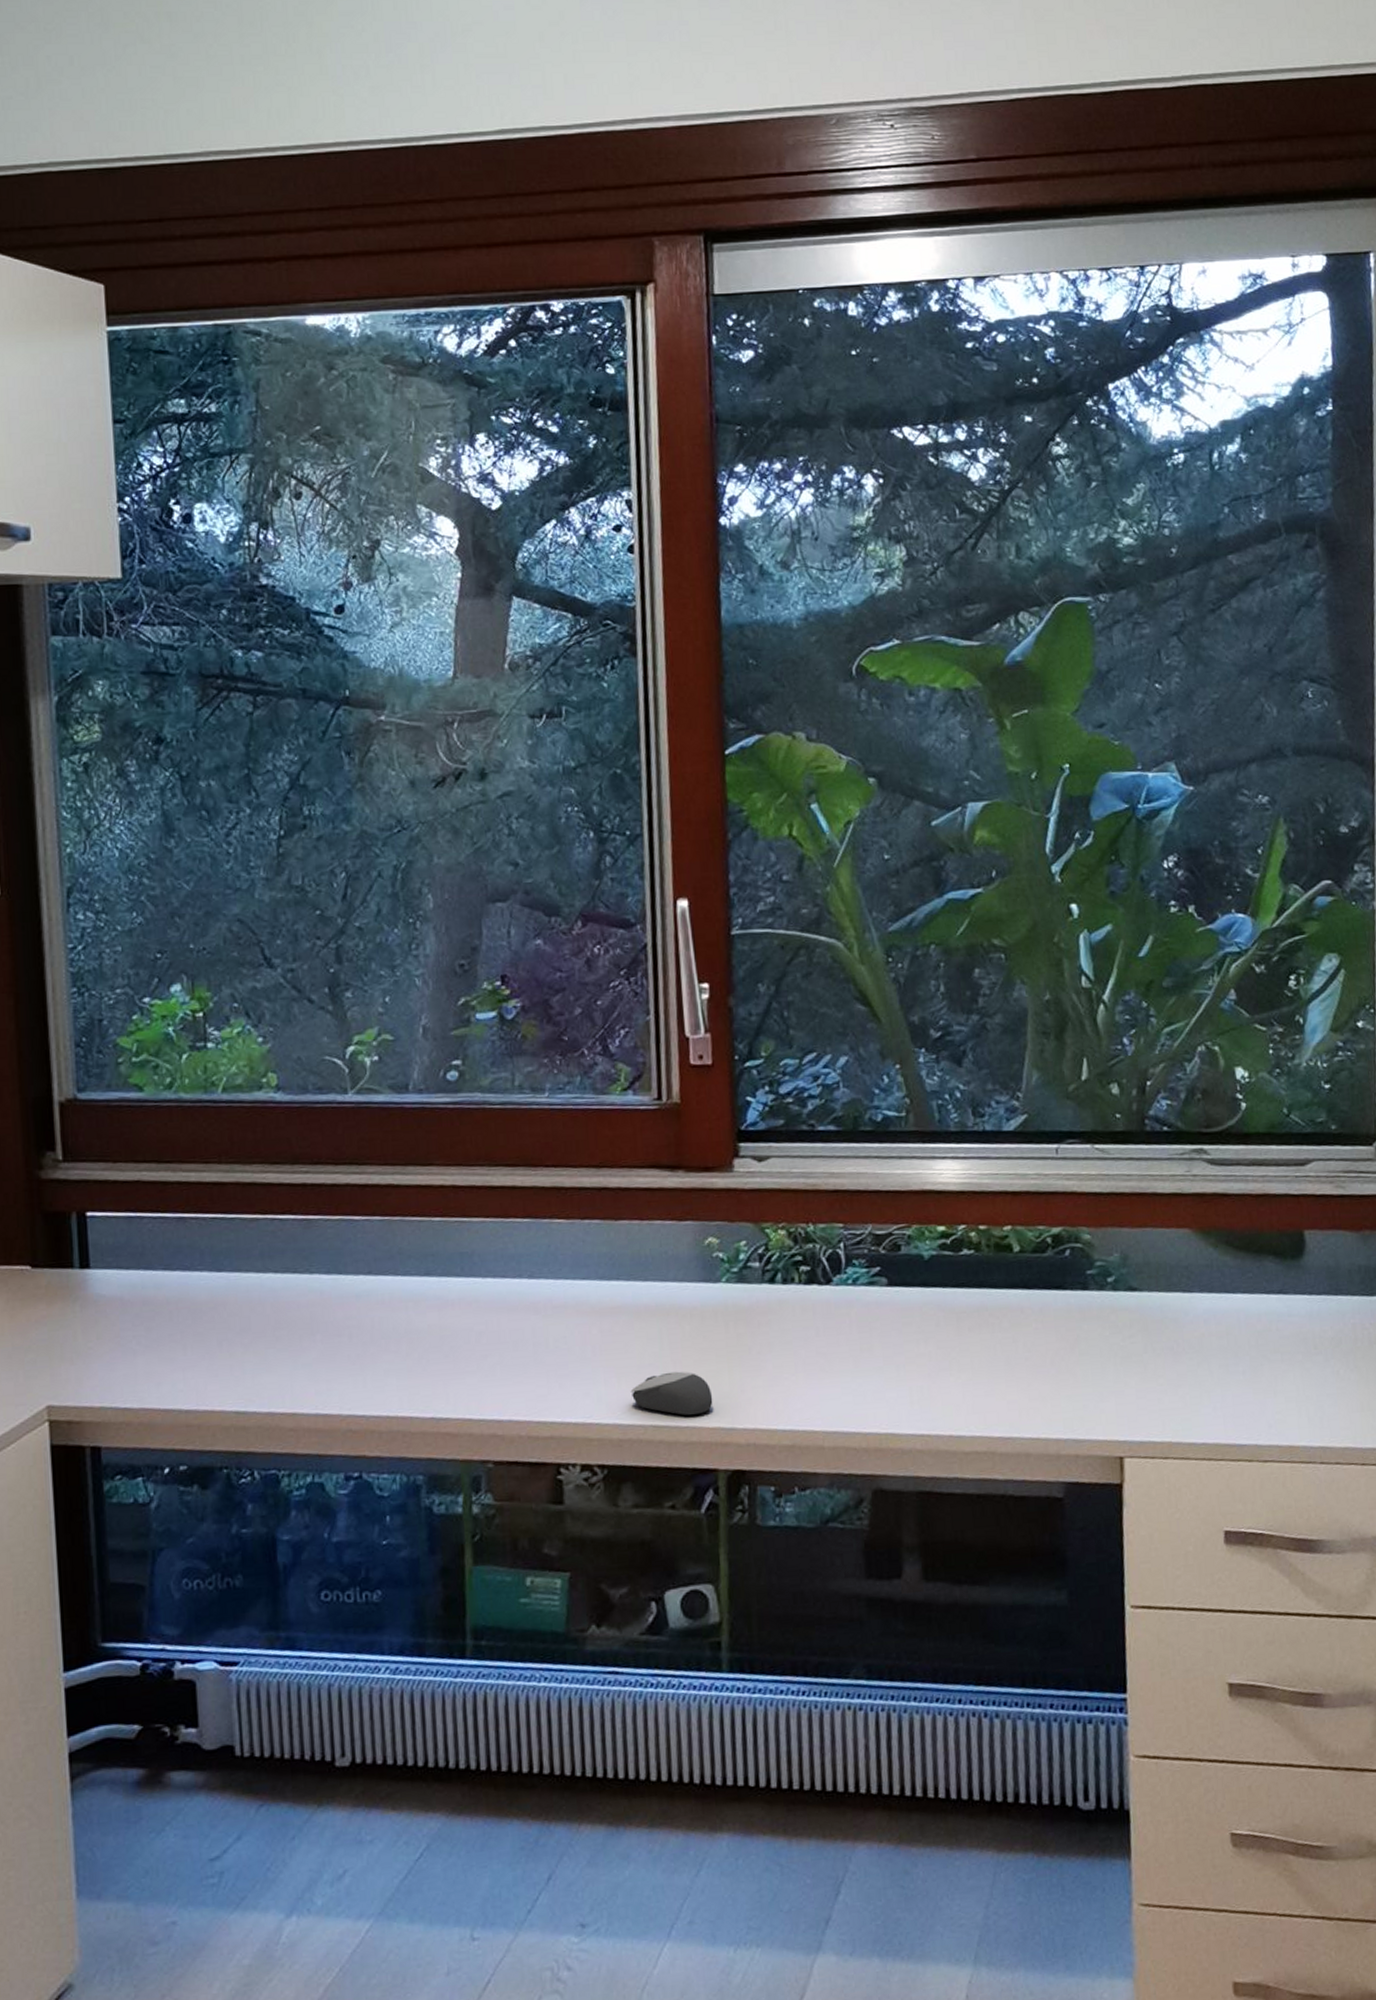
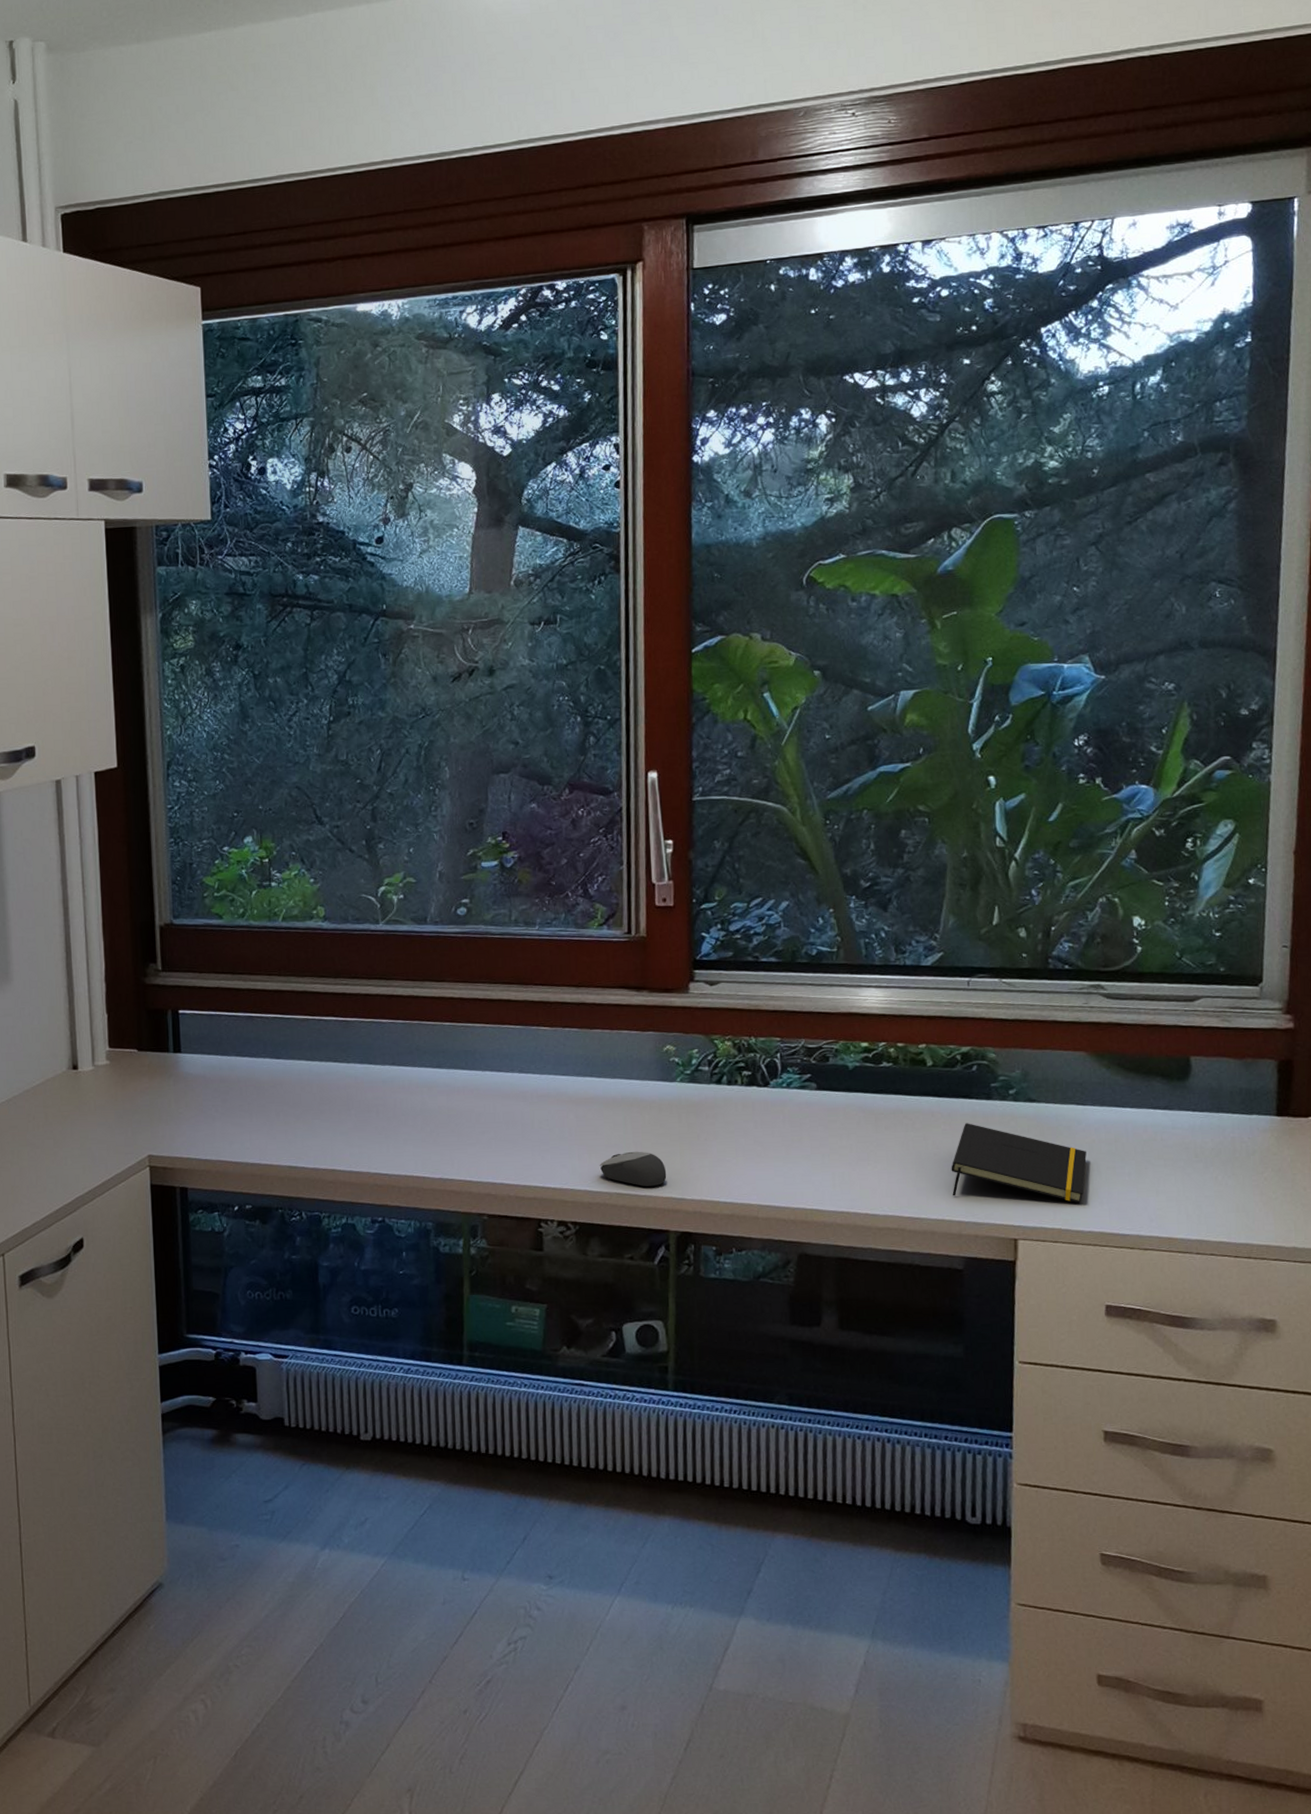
notepad: none [1045,1319,1196,1410] -> present [951,1123,1087,1203]

